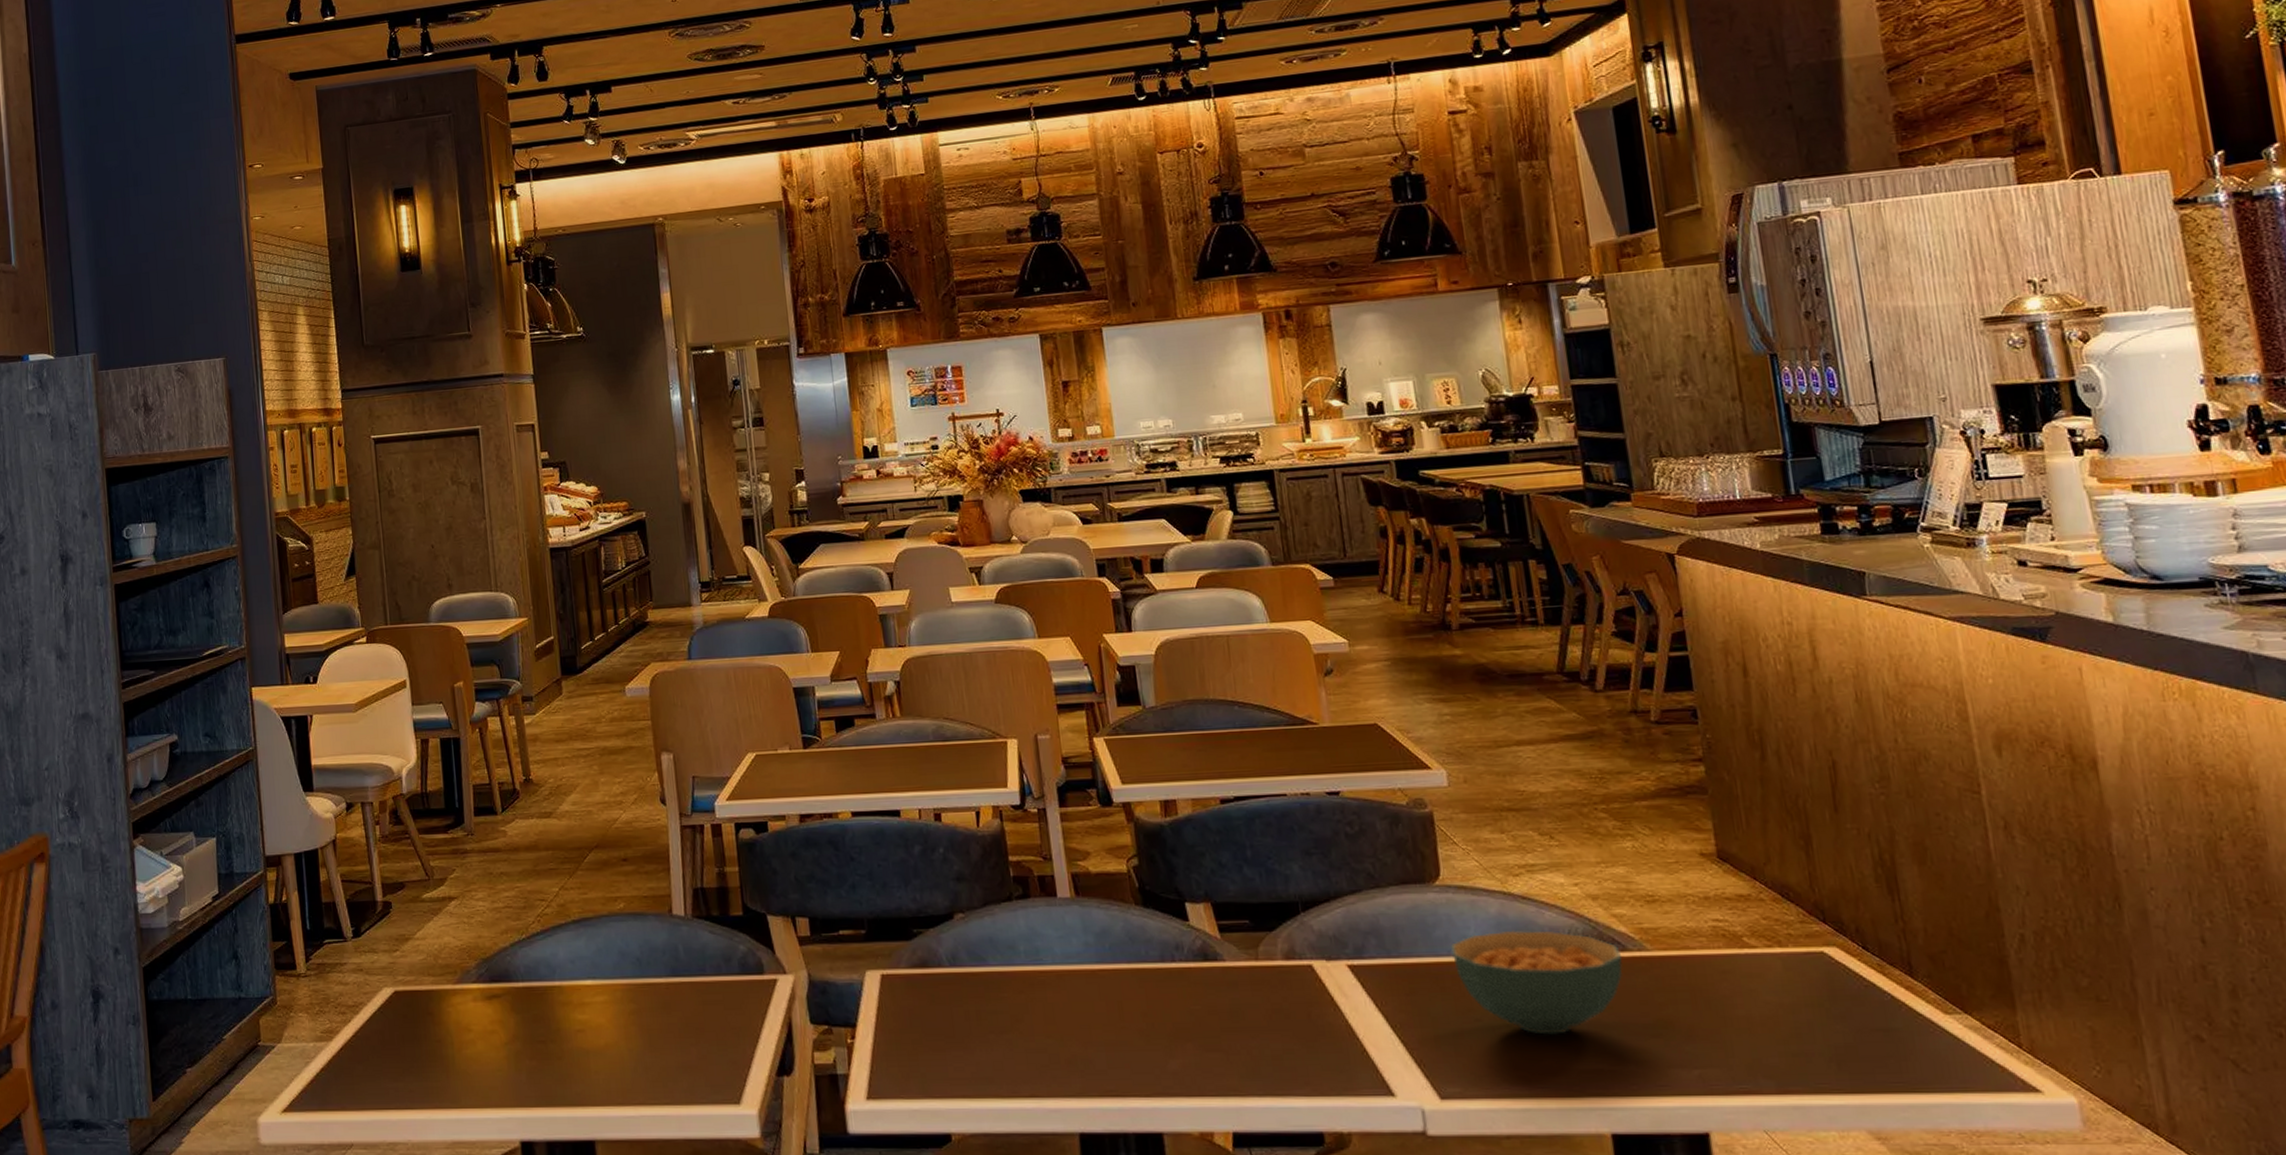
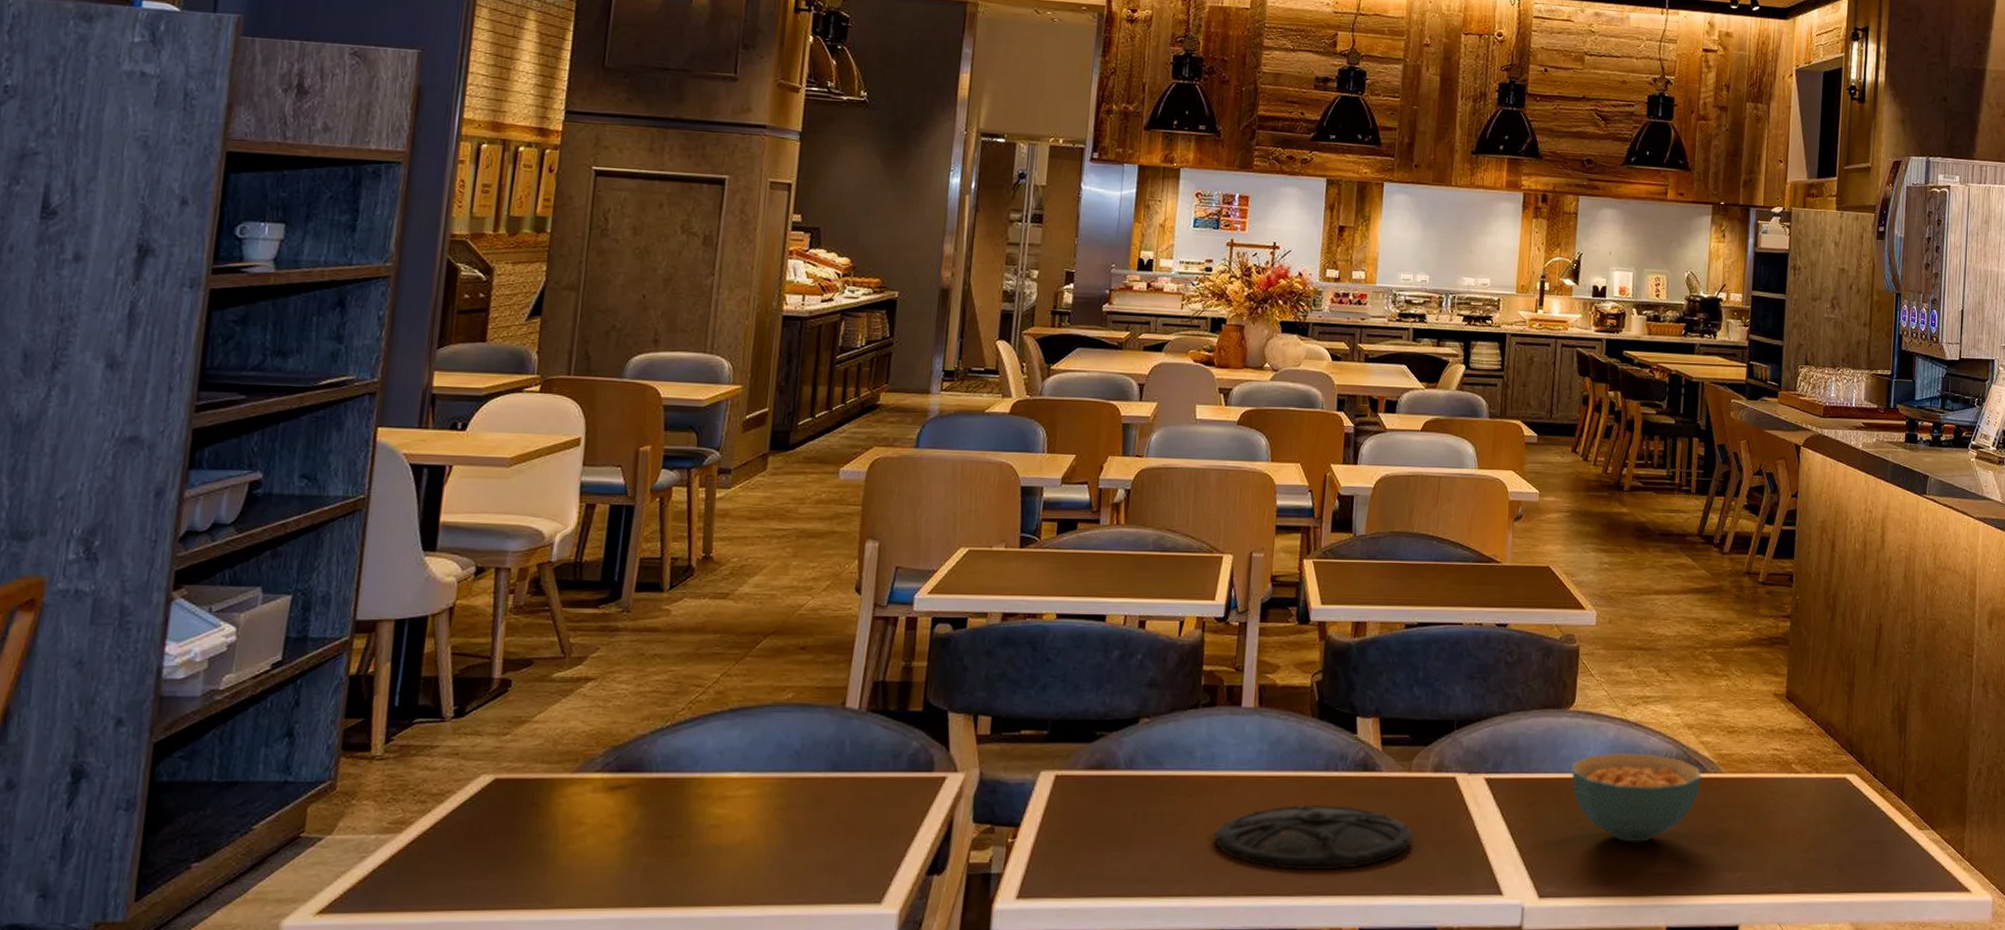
plate: none [1054,999,1276,1070] -> present [1214,805,1413,871]

